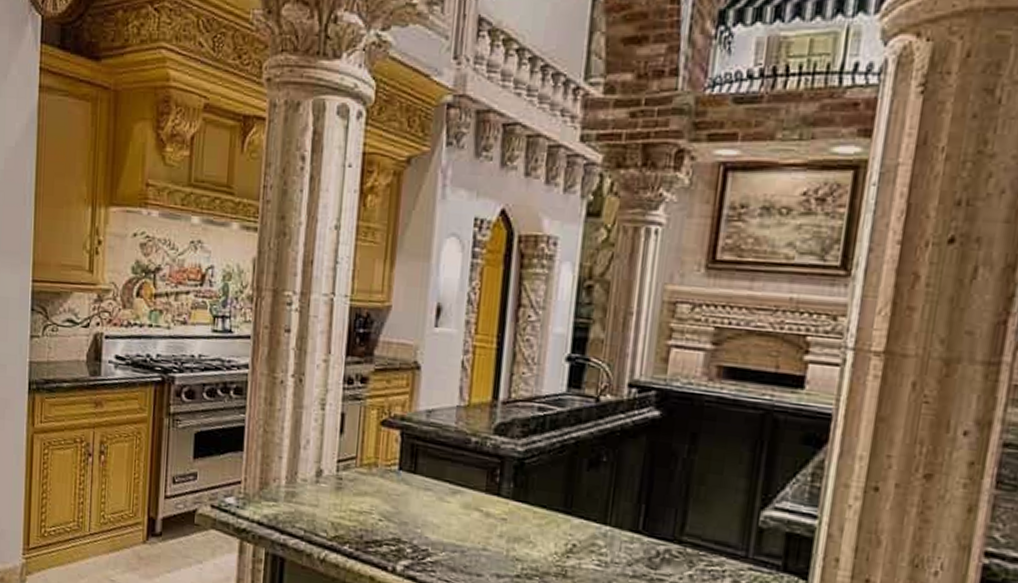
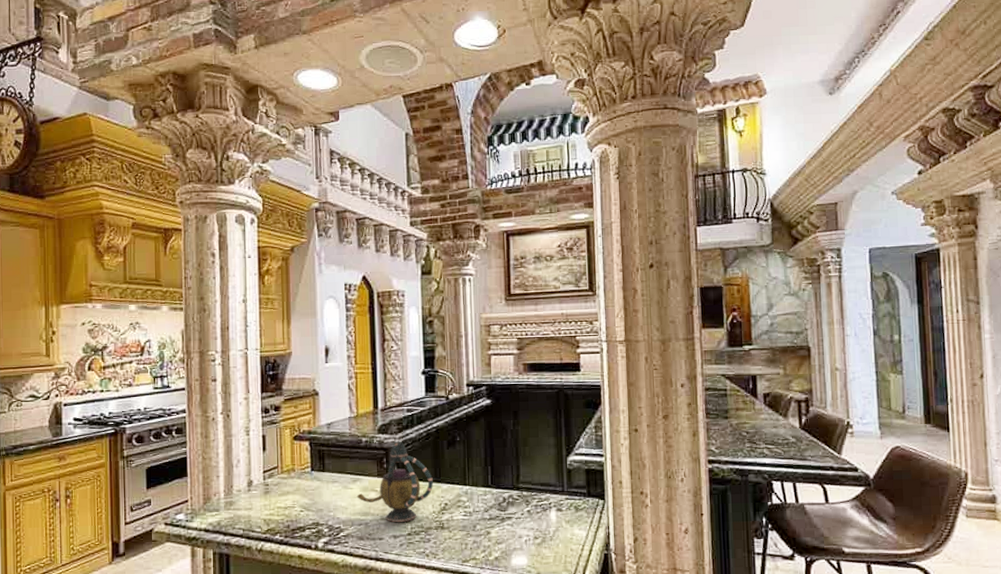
teapot: none [454,447,561,559] -> present [356,440,433,522]

